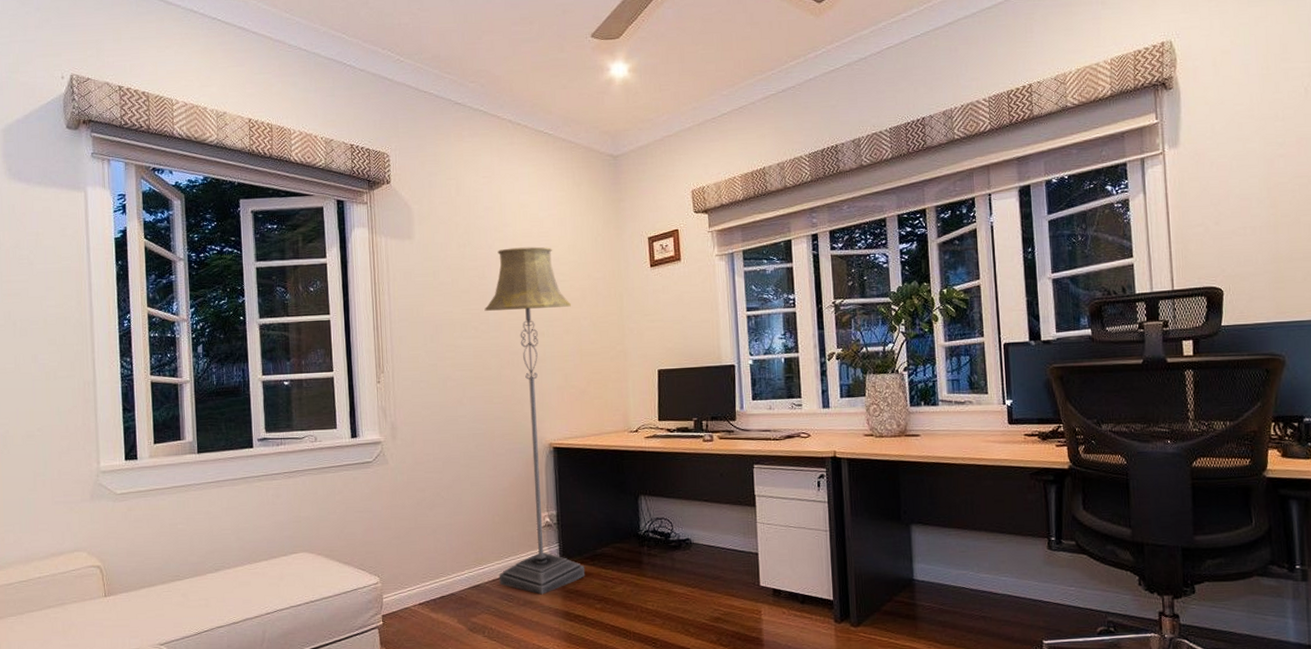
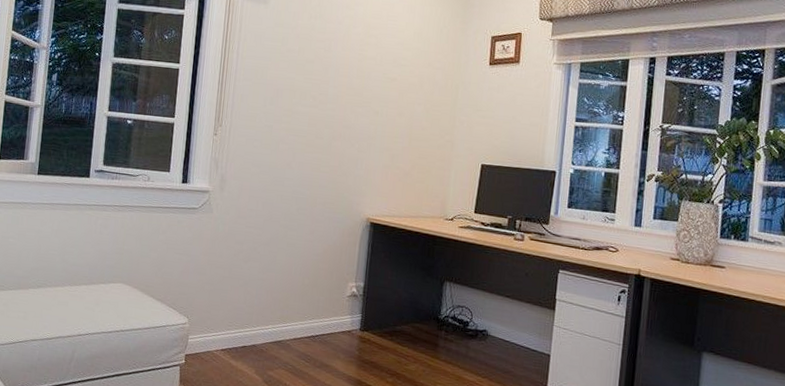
floor lamp: present [484,246,586,595] -> none [299,26,408,360]

